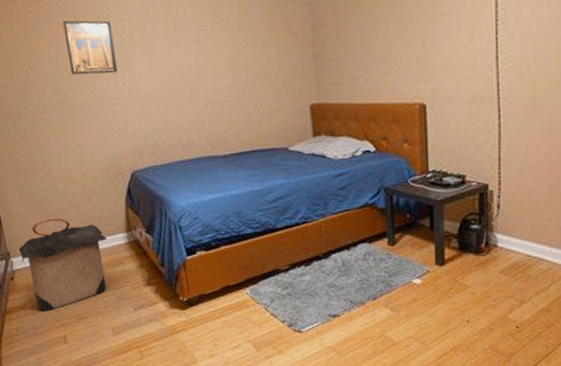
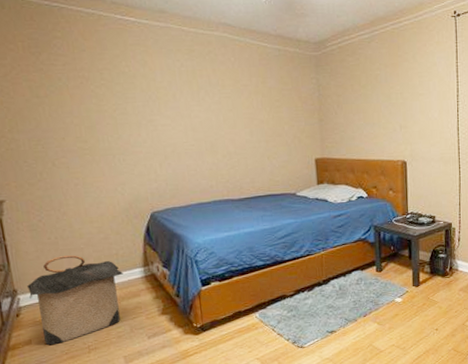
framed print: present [63,20,118,75] -> none [88,75,142,125]

